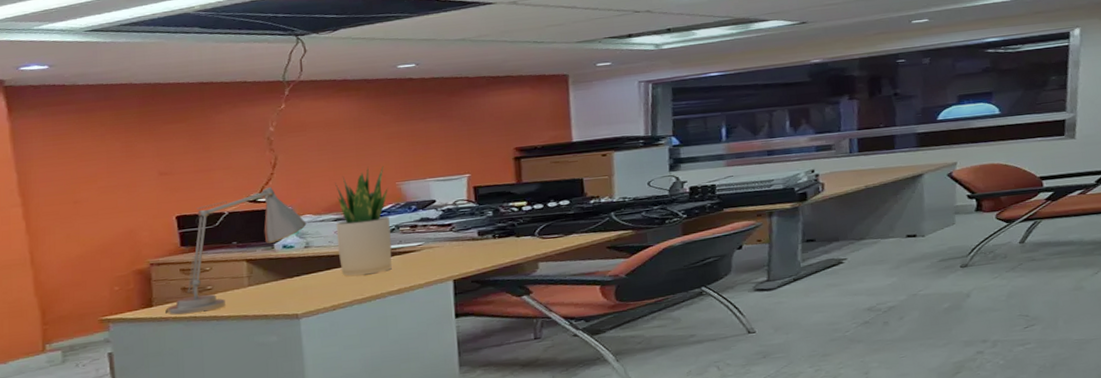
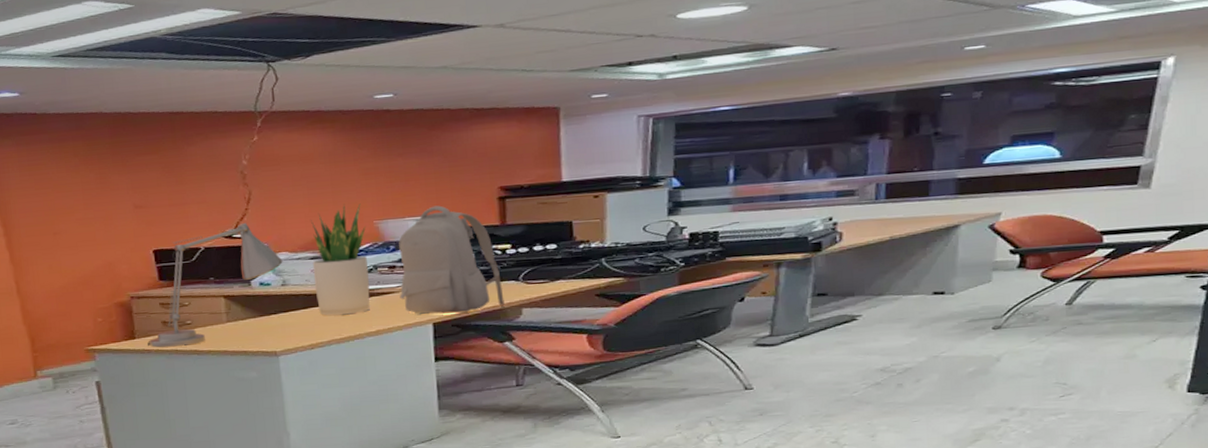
backpack: none [420,166,522,272] -> present [399,205,505,314]

